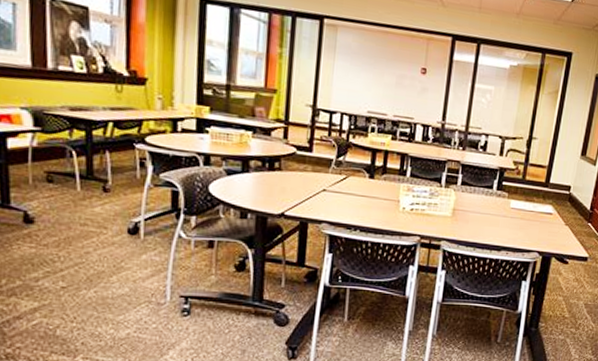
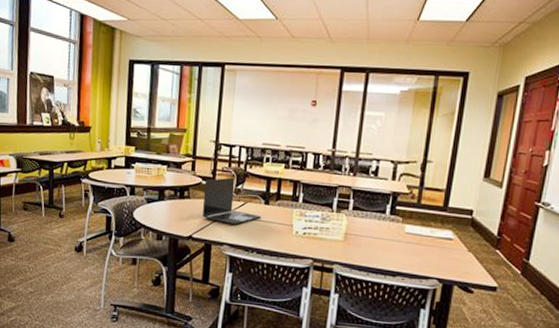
laptop: none [297,148,366,200] -> present [203,177,262,225]

